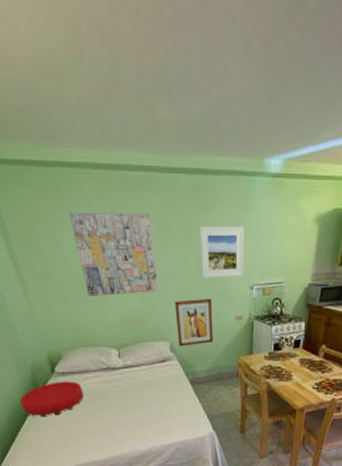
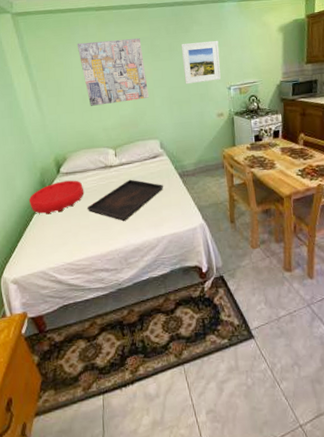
serving tray: none [87,383,172,428] -> present [86,179,163,222]
wall art: present [175,298,213,347] -> none [163,100,198,144]

